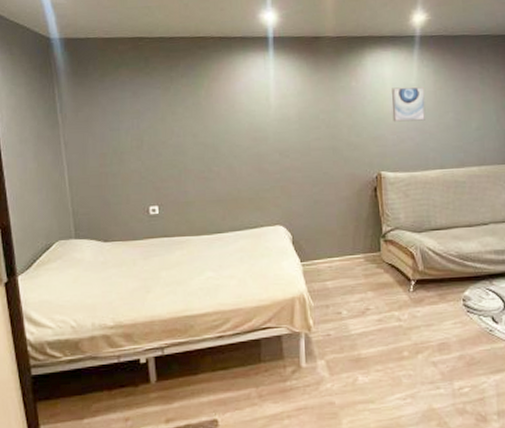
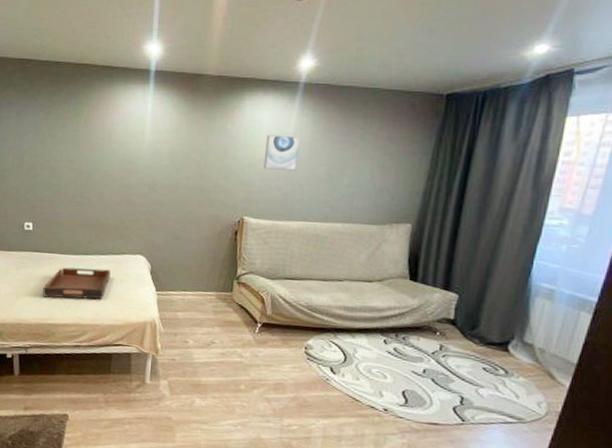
serving tray: none [176,246,250,287] -> present [43,267,111,300]

